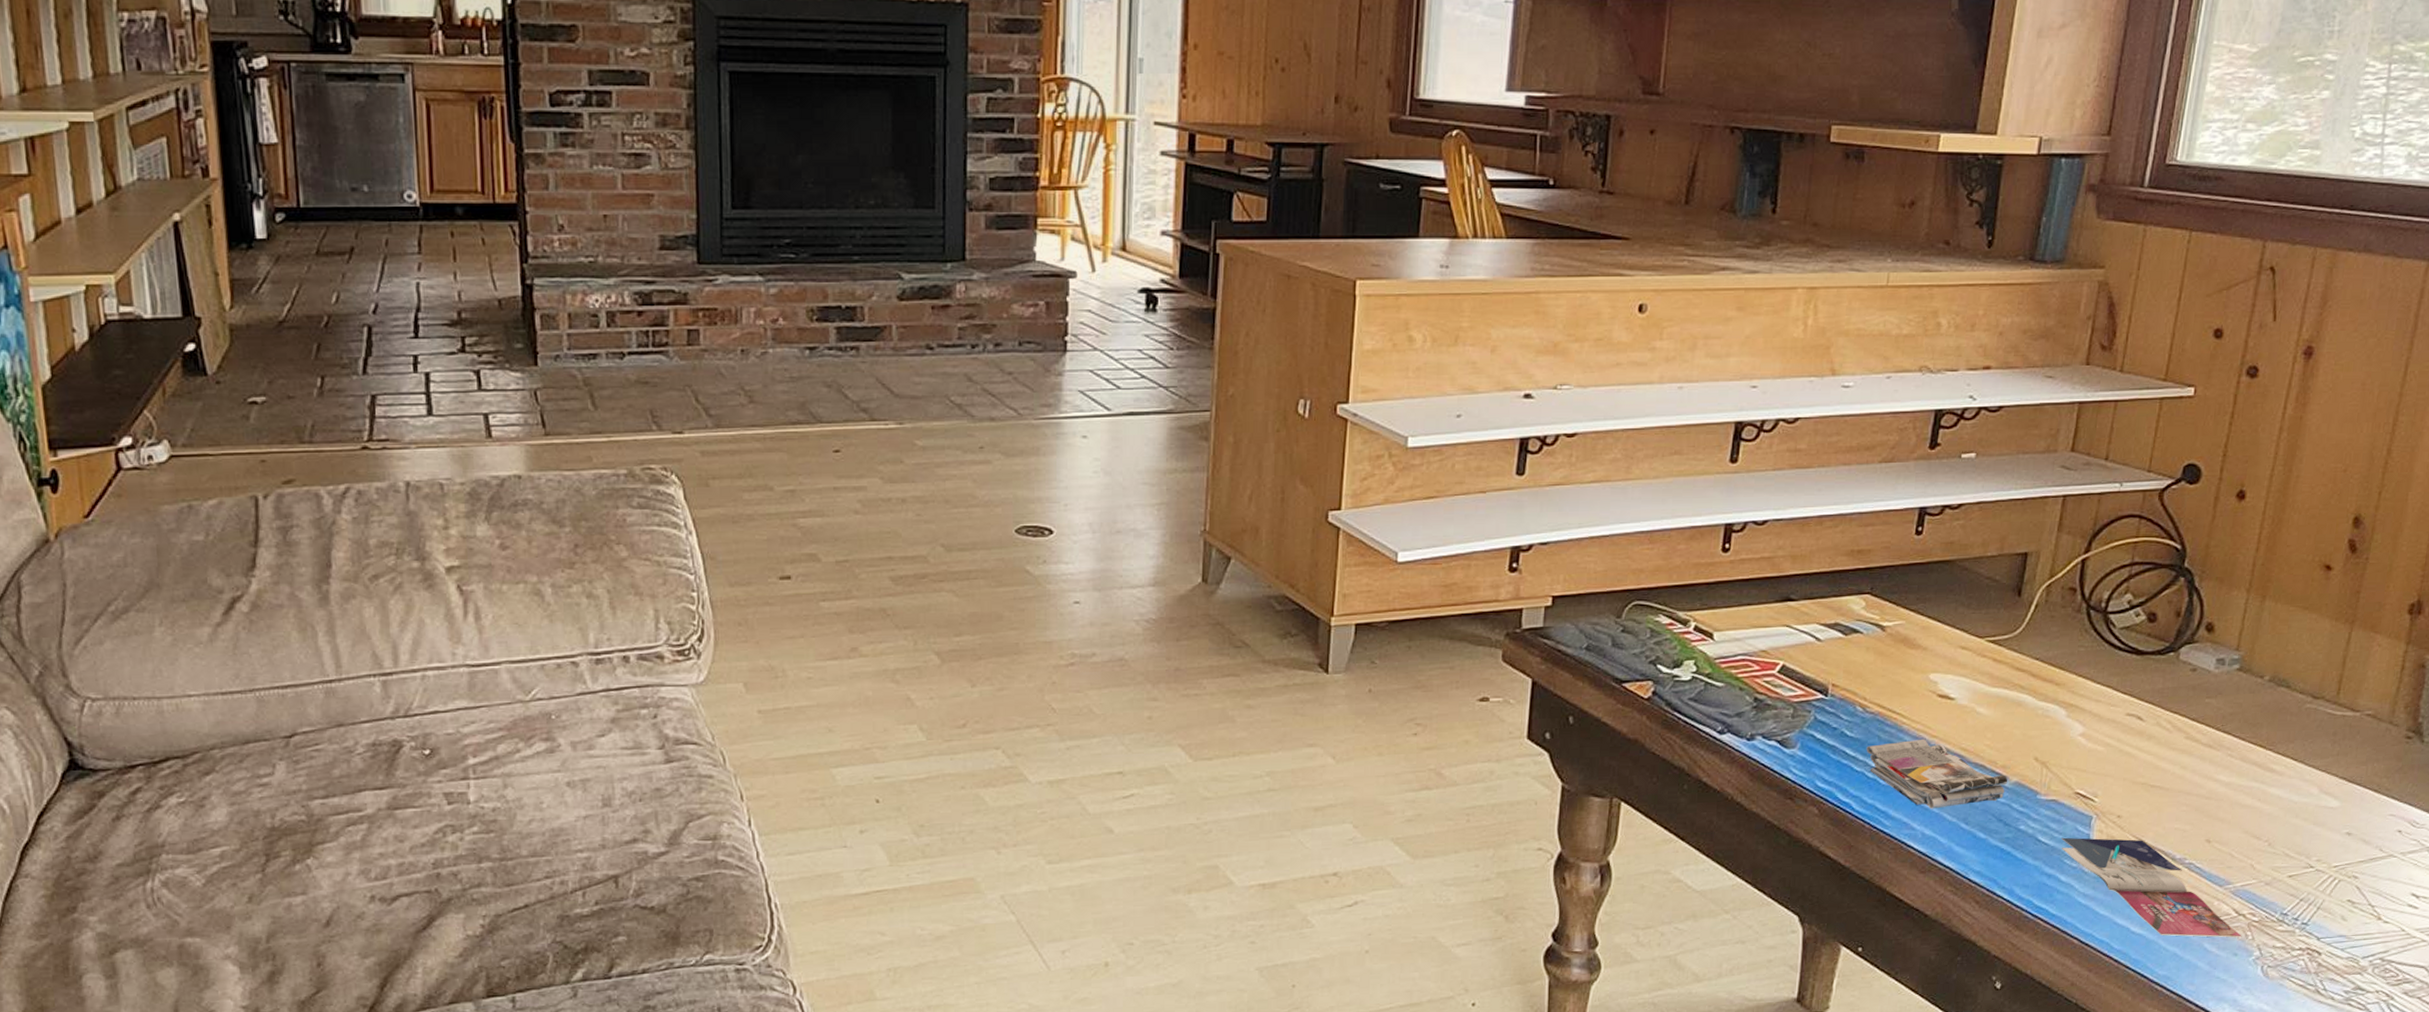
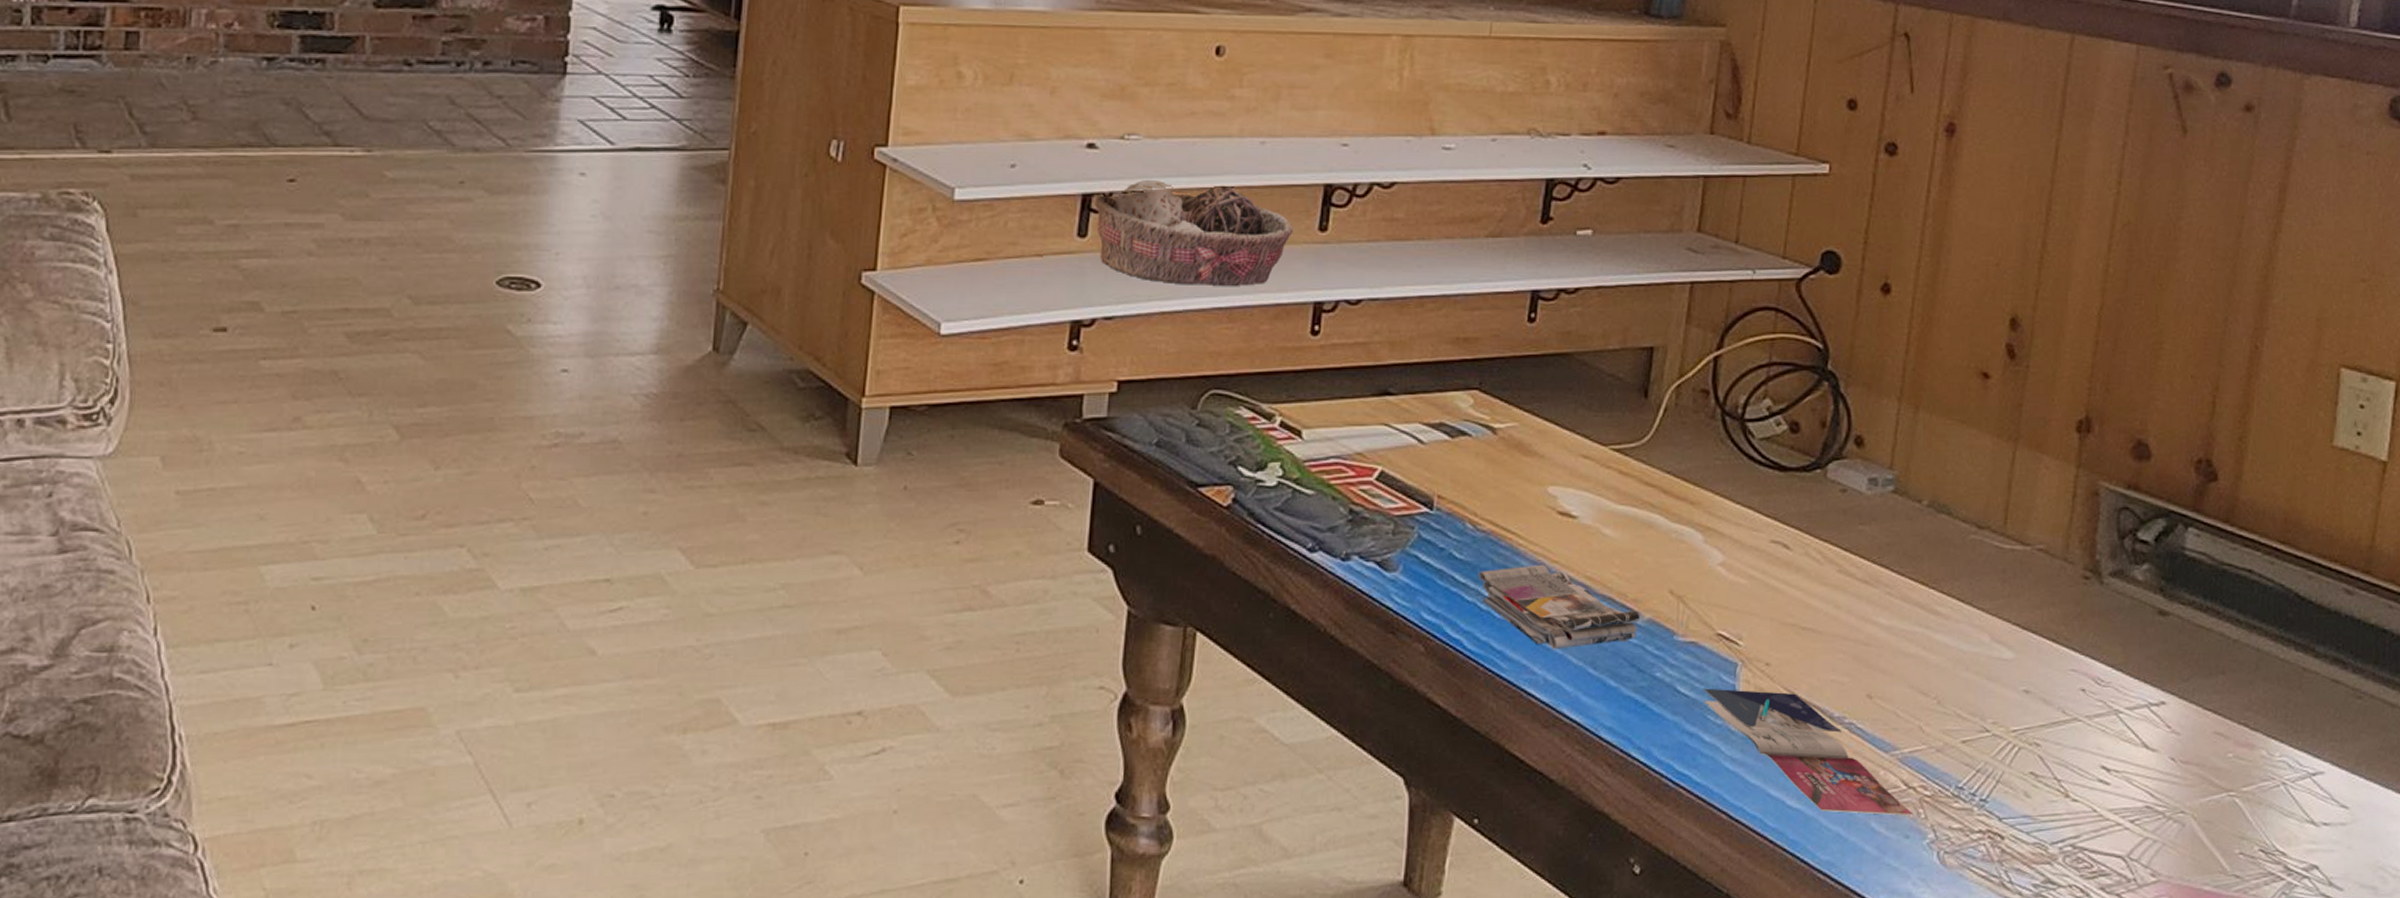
decorative basket: none [1532,423,1707,513] -> present [1096,179,1293,286]

